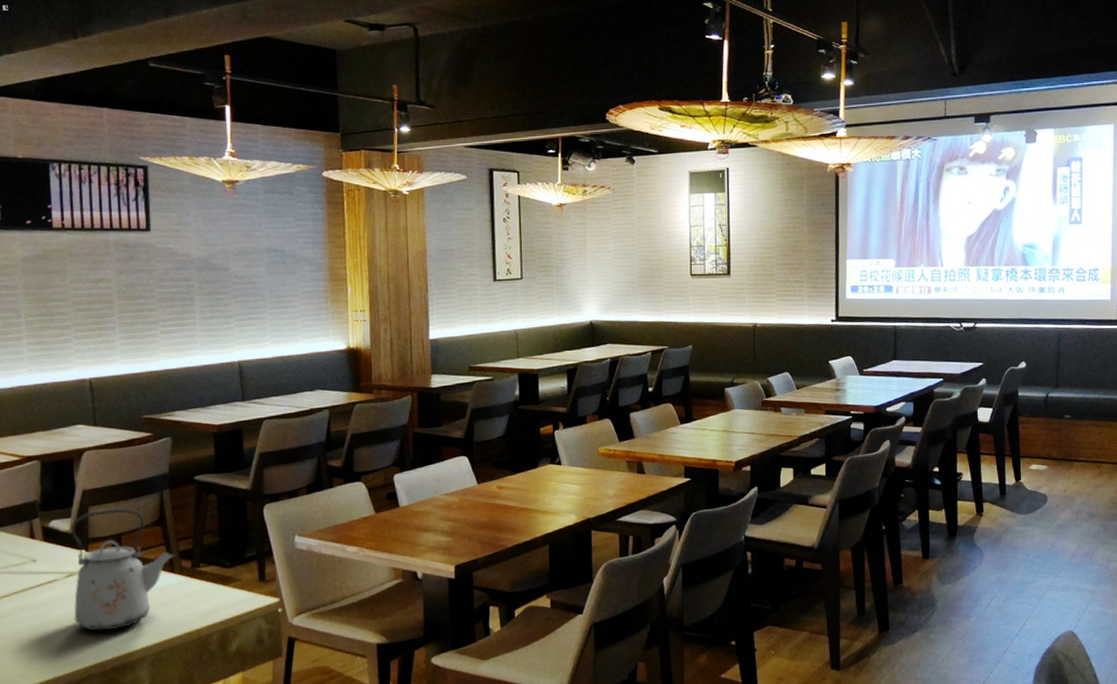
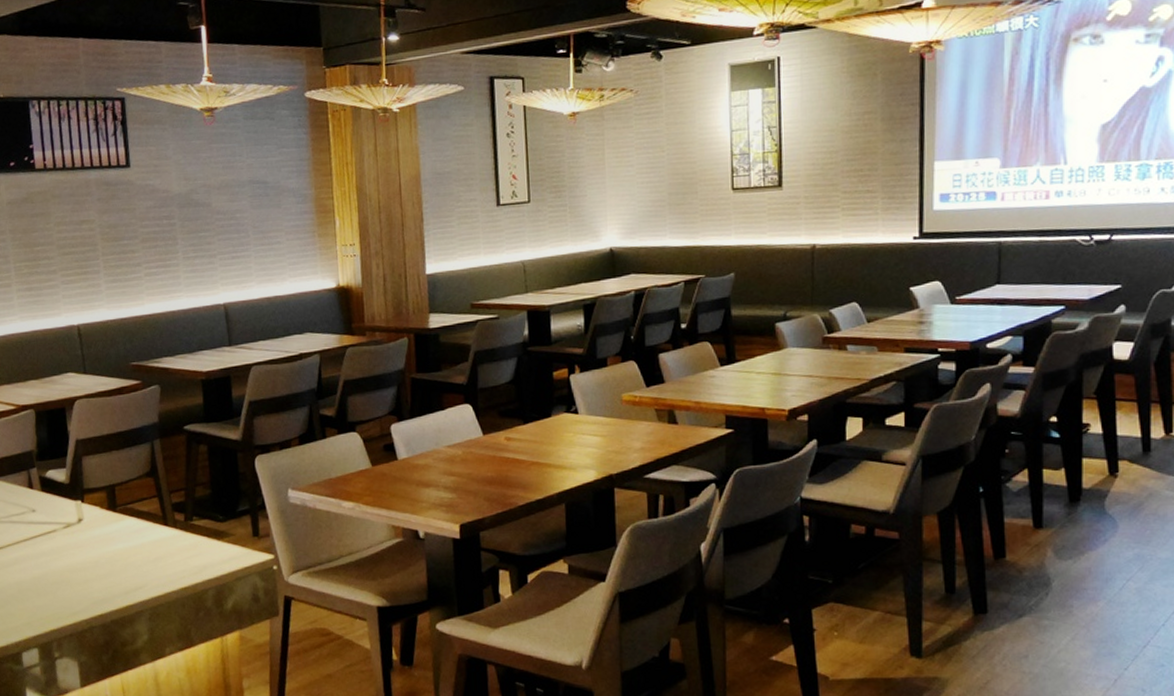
kettle: present [71,508,175,632] -> none [66,458,168,583]

